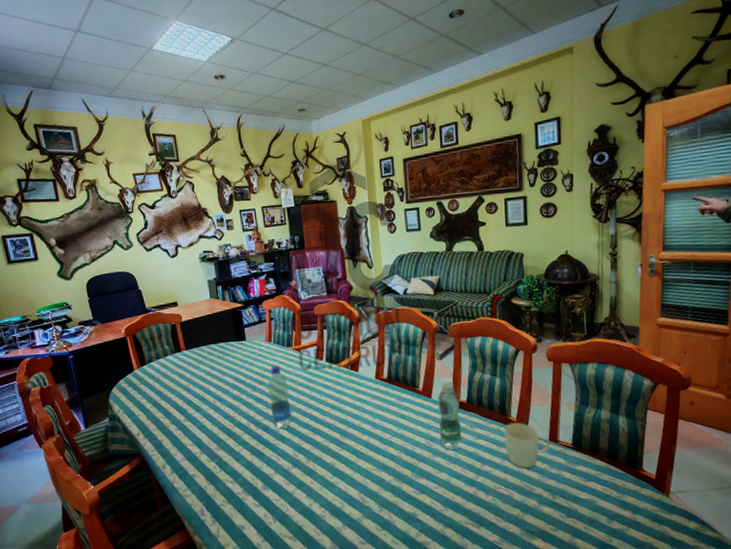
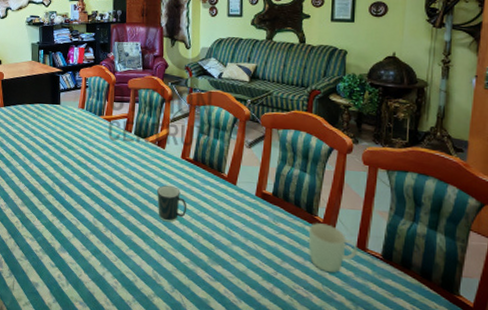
bottle: present [268,365,292,429] -> none [76,132,95,195]
mug: none [355,407,387,444] -> present [157,185,187,223]
bottle: present [438,377,462,449] -> none [241,166,266,241]

